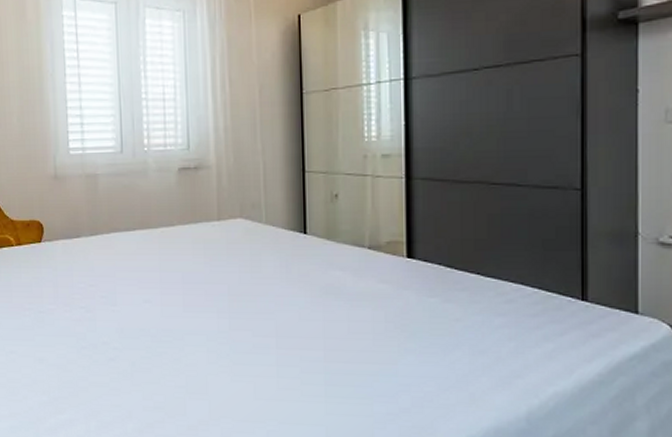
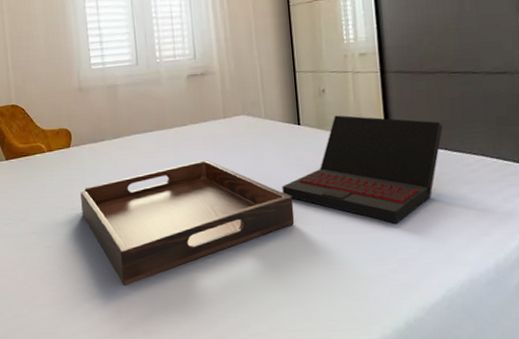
serving tray: none [51,267,293,402] -> present [80,160,295,286]
laptop: none [280,225,476,356] -> present [282,115,443,223]

